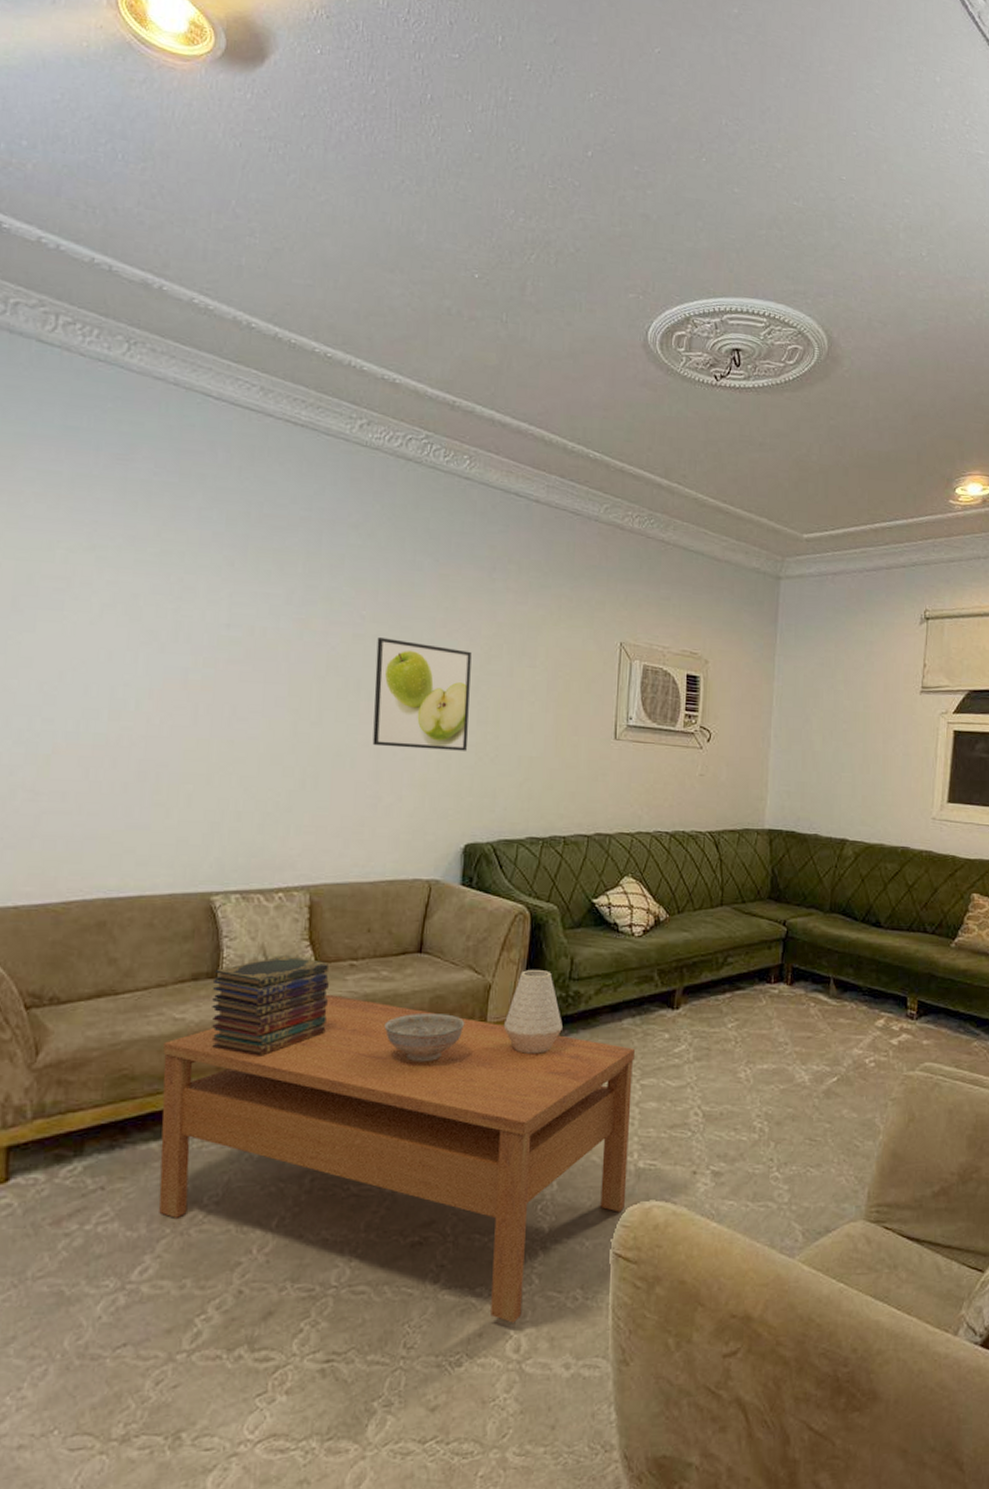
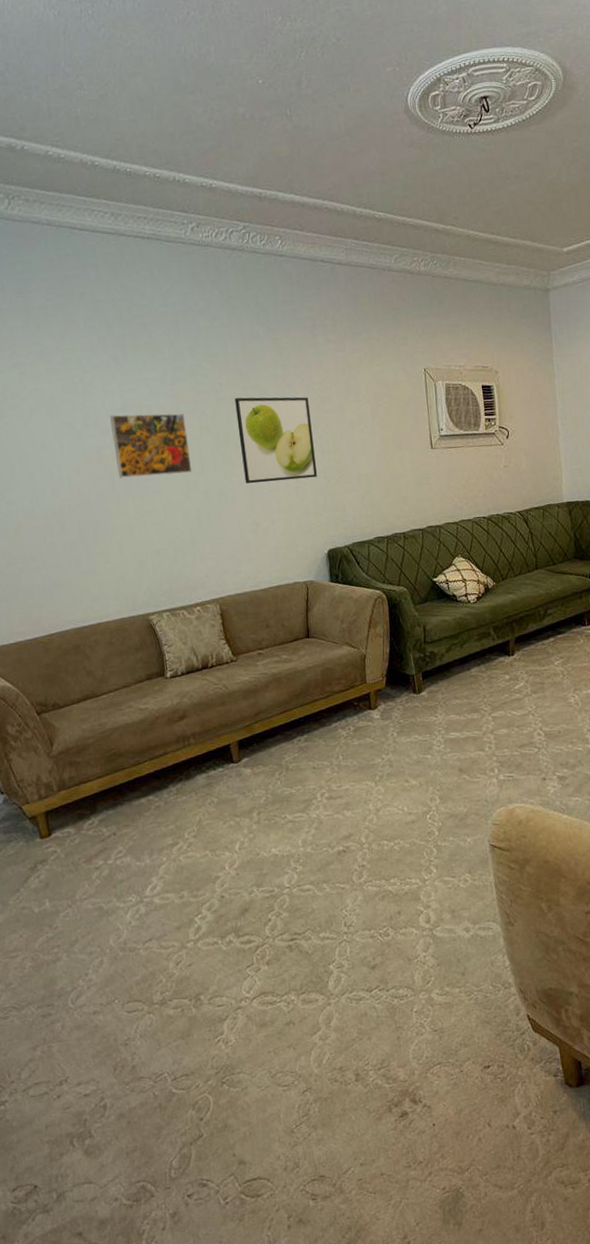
coffee table: present [159,994,635,1323] -> none [136,677,493,902]
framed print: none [205,631,309,719] -> present [110,413,193,478]
book stack: present [212,956,329,1058] -> none [162,652,249,730]
decorative bowl: present [384,1014,465,1062] -> none [291,681,351,720]
vase: present [503,970,563,1054] -> none [379,639,425,704]

